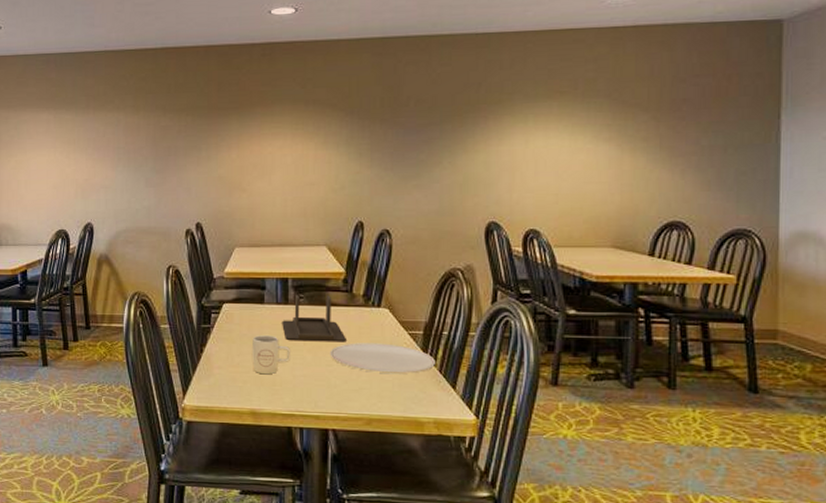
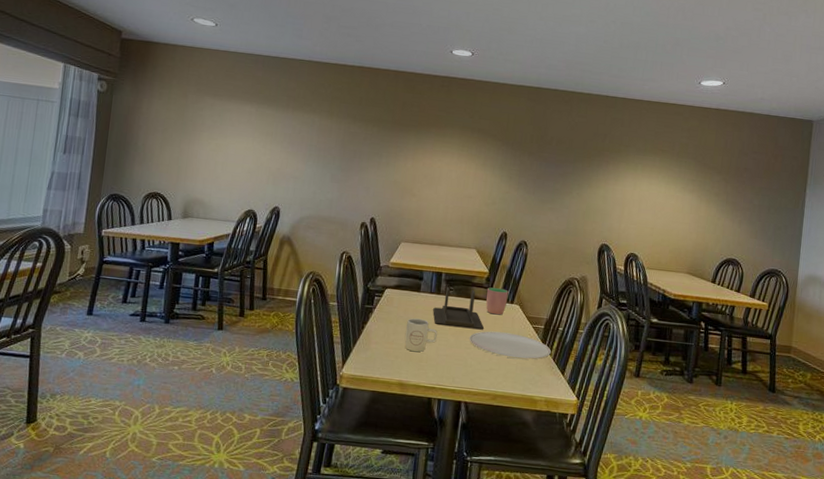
cup: none [345,290,373,323] -> present [486,287,509,315]

